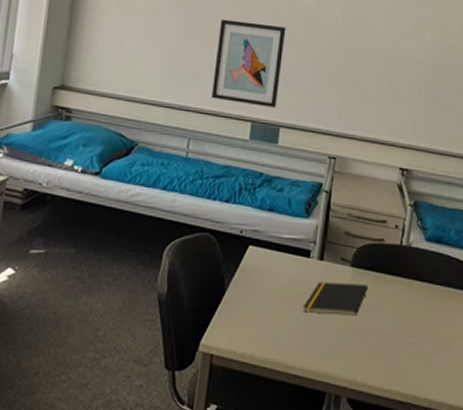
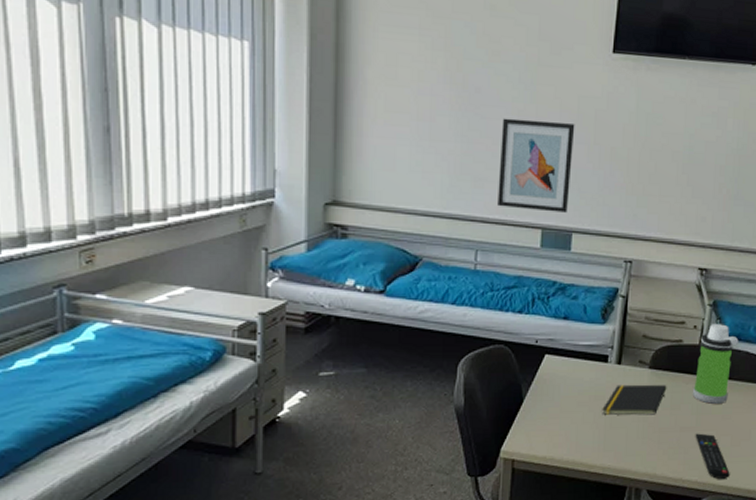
water bottle: none [393,225,440,308] -> present [692,324,739,404]
remote control: none [396,339,433,391] -> present [695,433,730,479]

